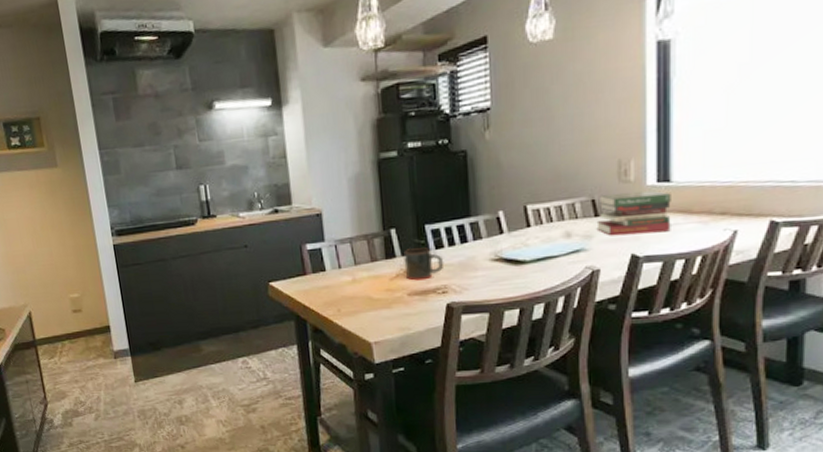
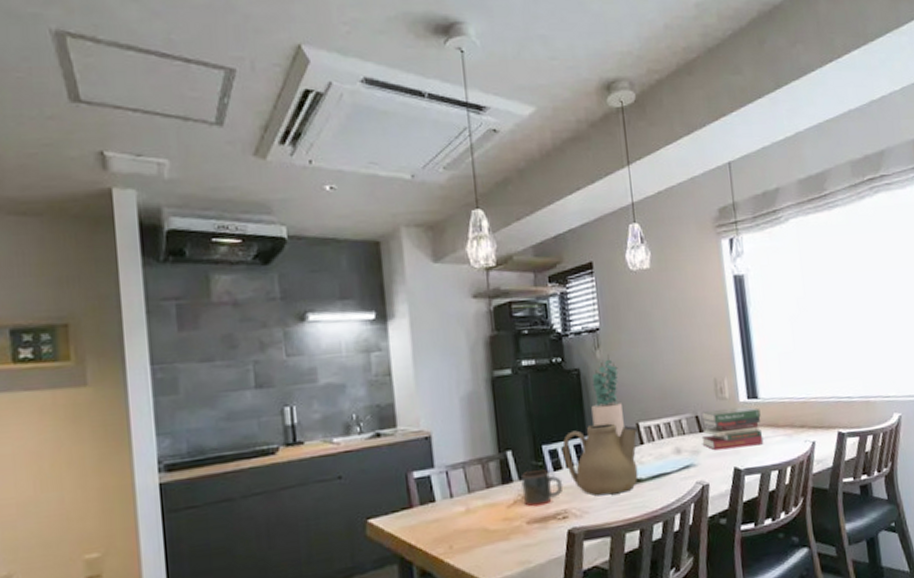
teapot: none [445,205,525,275] -> present [562,423,638,496]
vase: none [477,135,510,219] -> present [591,354,624,437]

